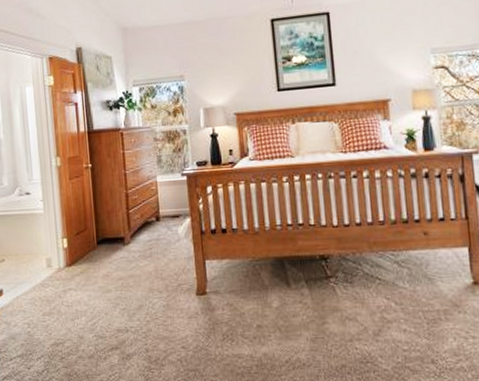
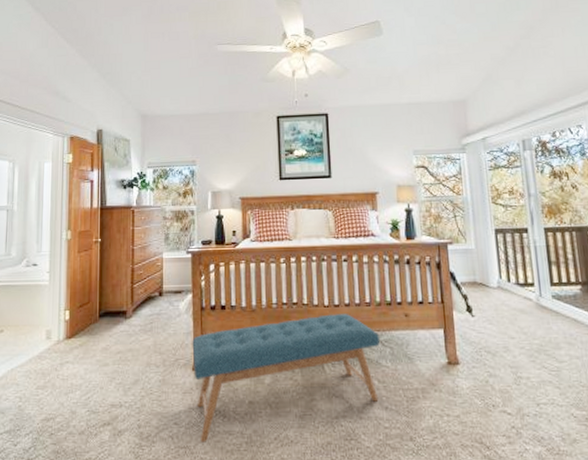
bench: none [194,234,396,366] -> present [192,314,380,443]

